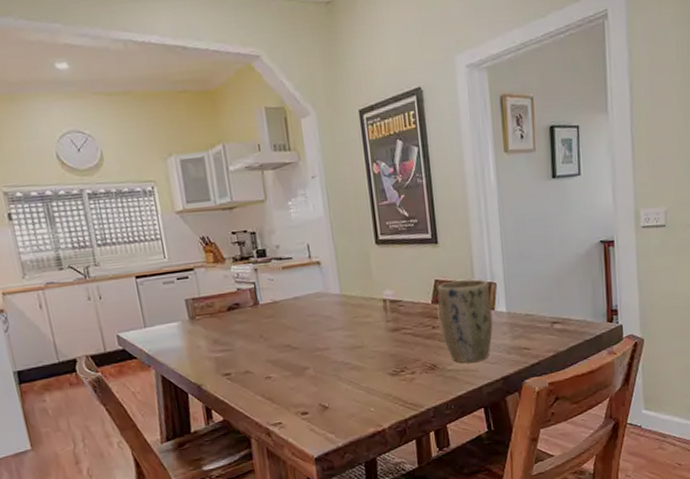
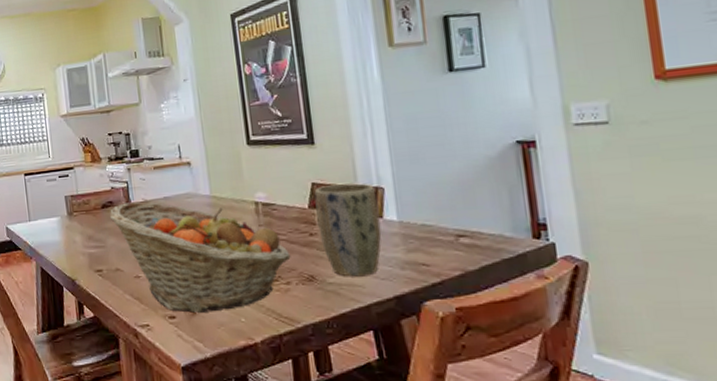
fruit basket: none [236,302,416,408] -> present [109,201,291,313]

